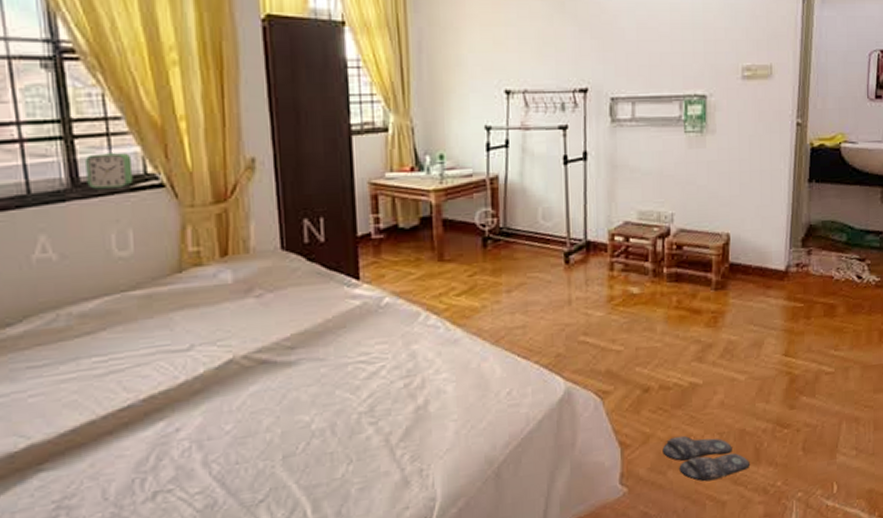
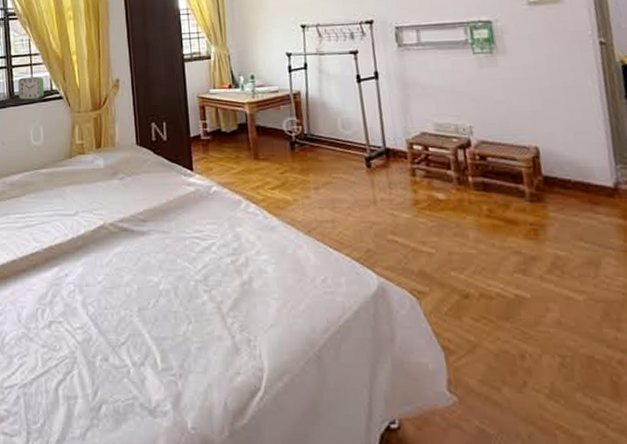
slippers: present [662,435,750,482] -> none [493,350,608,409]

